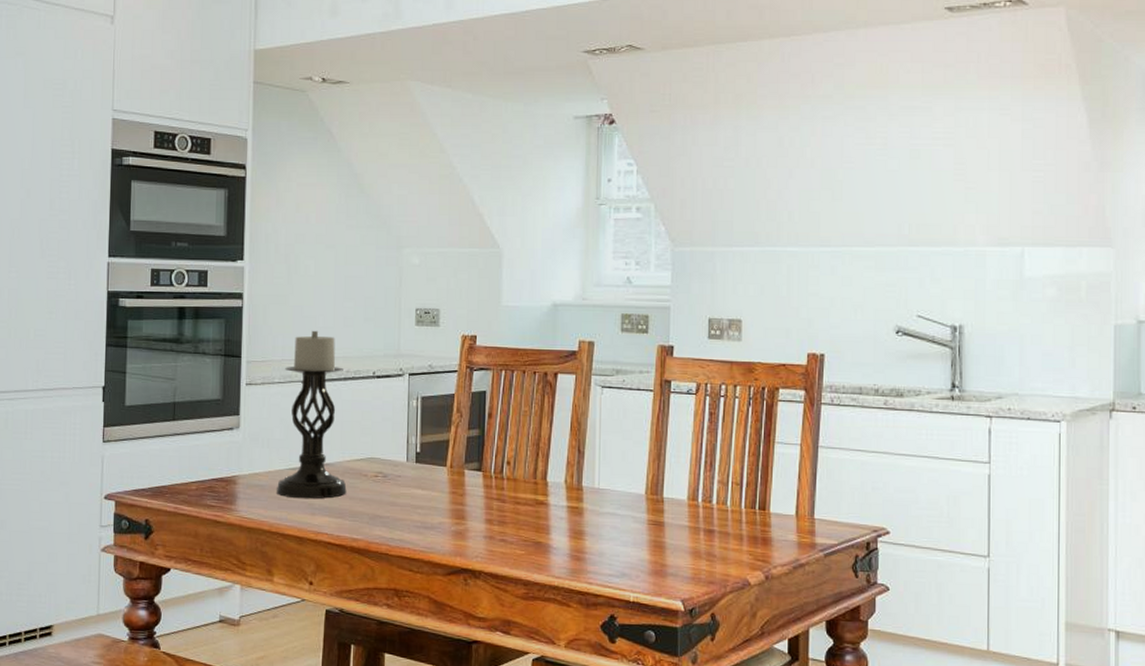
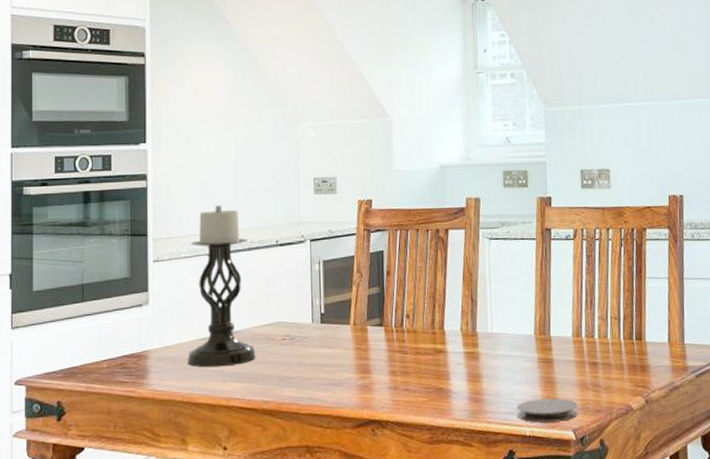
coaster: none [622,563,689,590] -> present [517,398,579,423]

